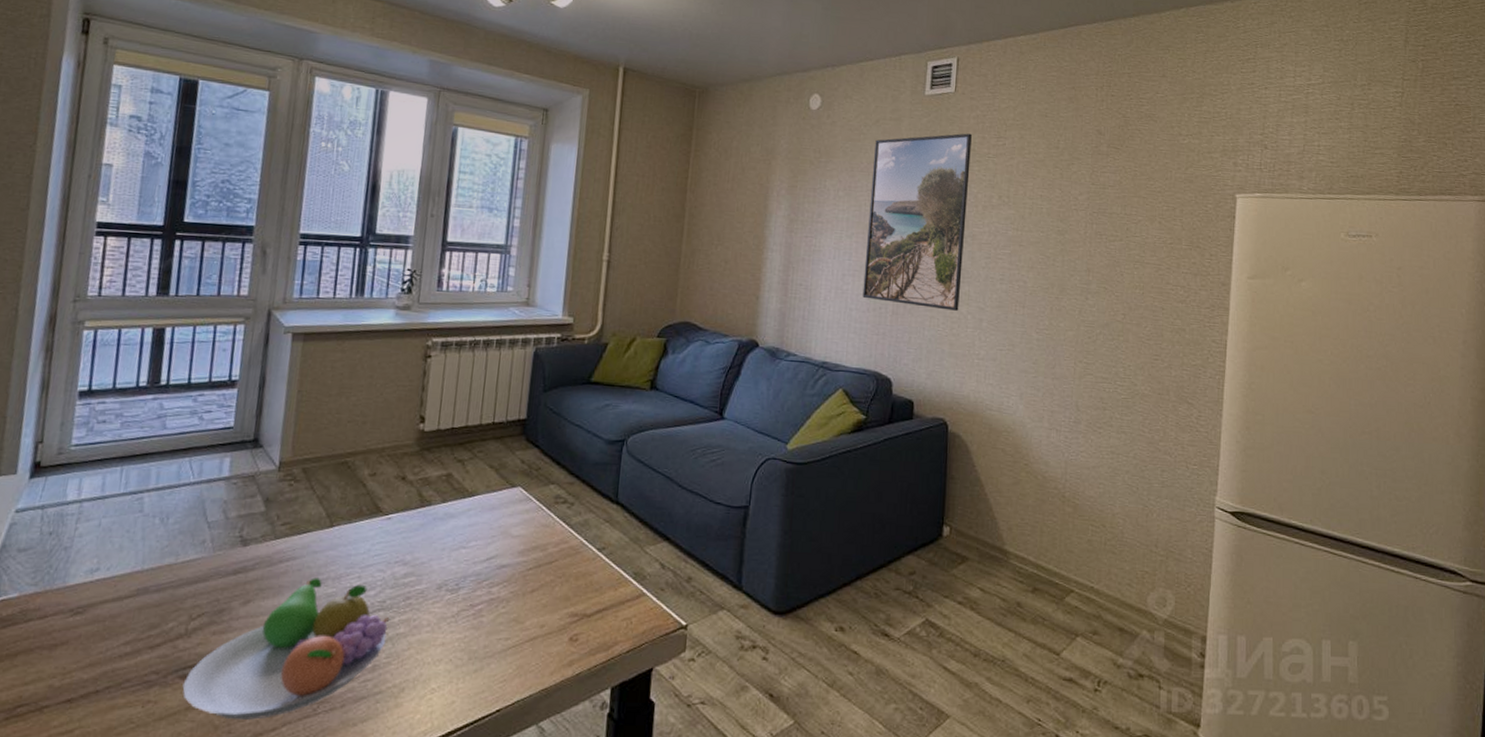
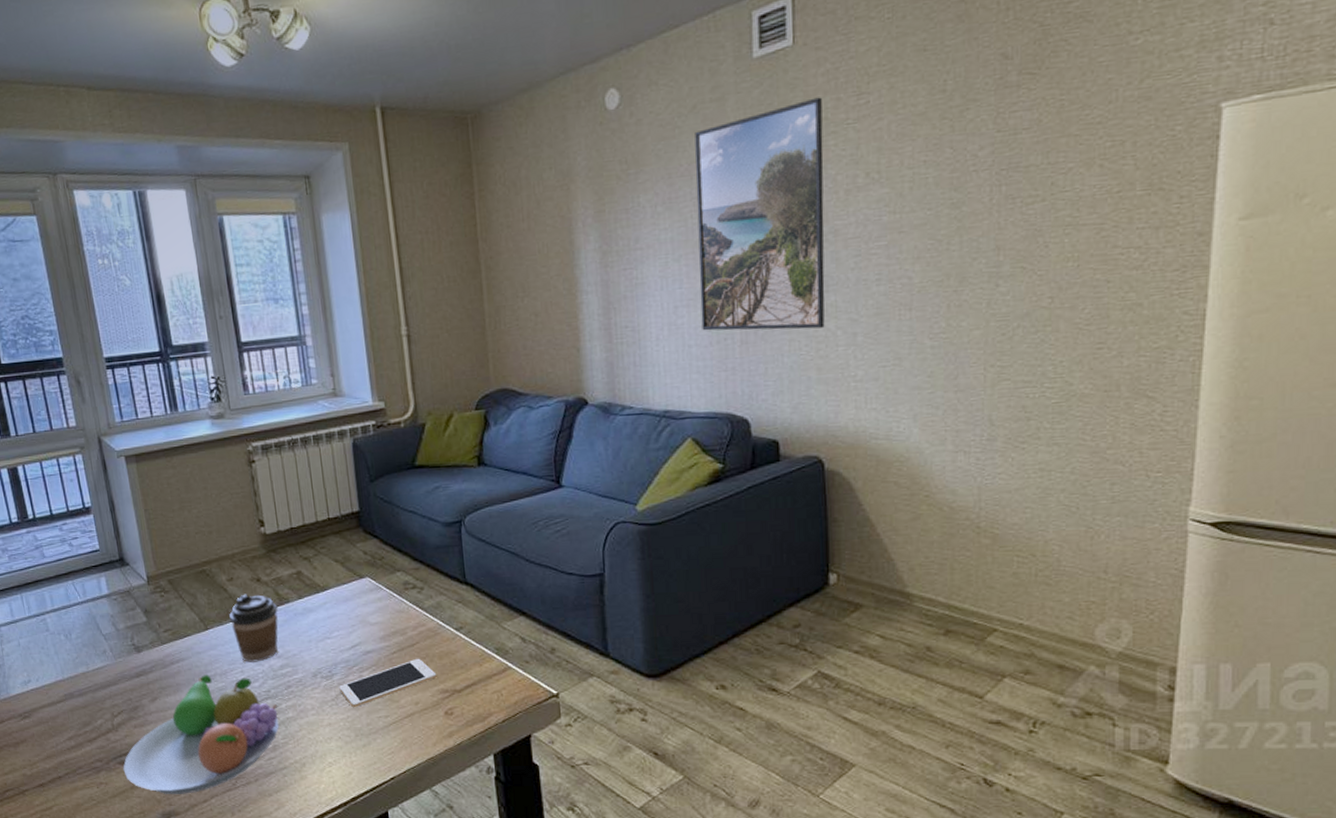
coffee cup: none [361,491,418,568] -> present [229,594,279,662]
cell phone: none [462,577,570,627] -> present [339,658,437,708]

